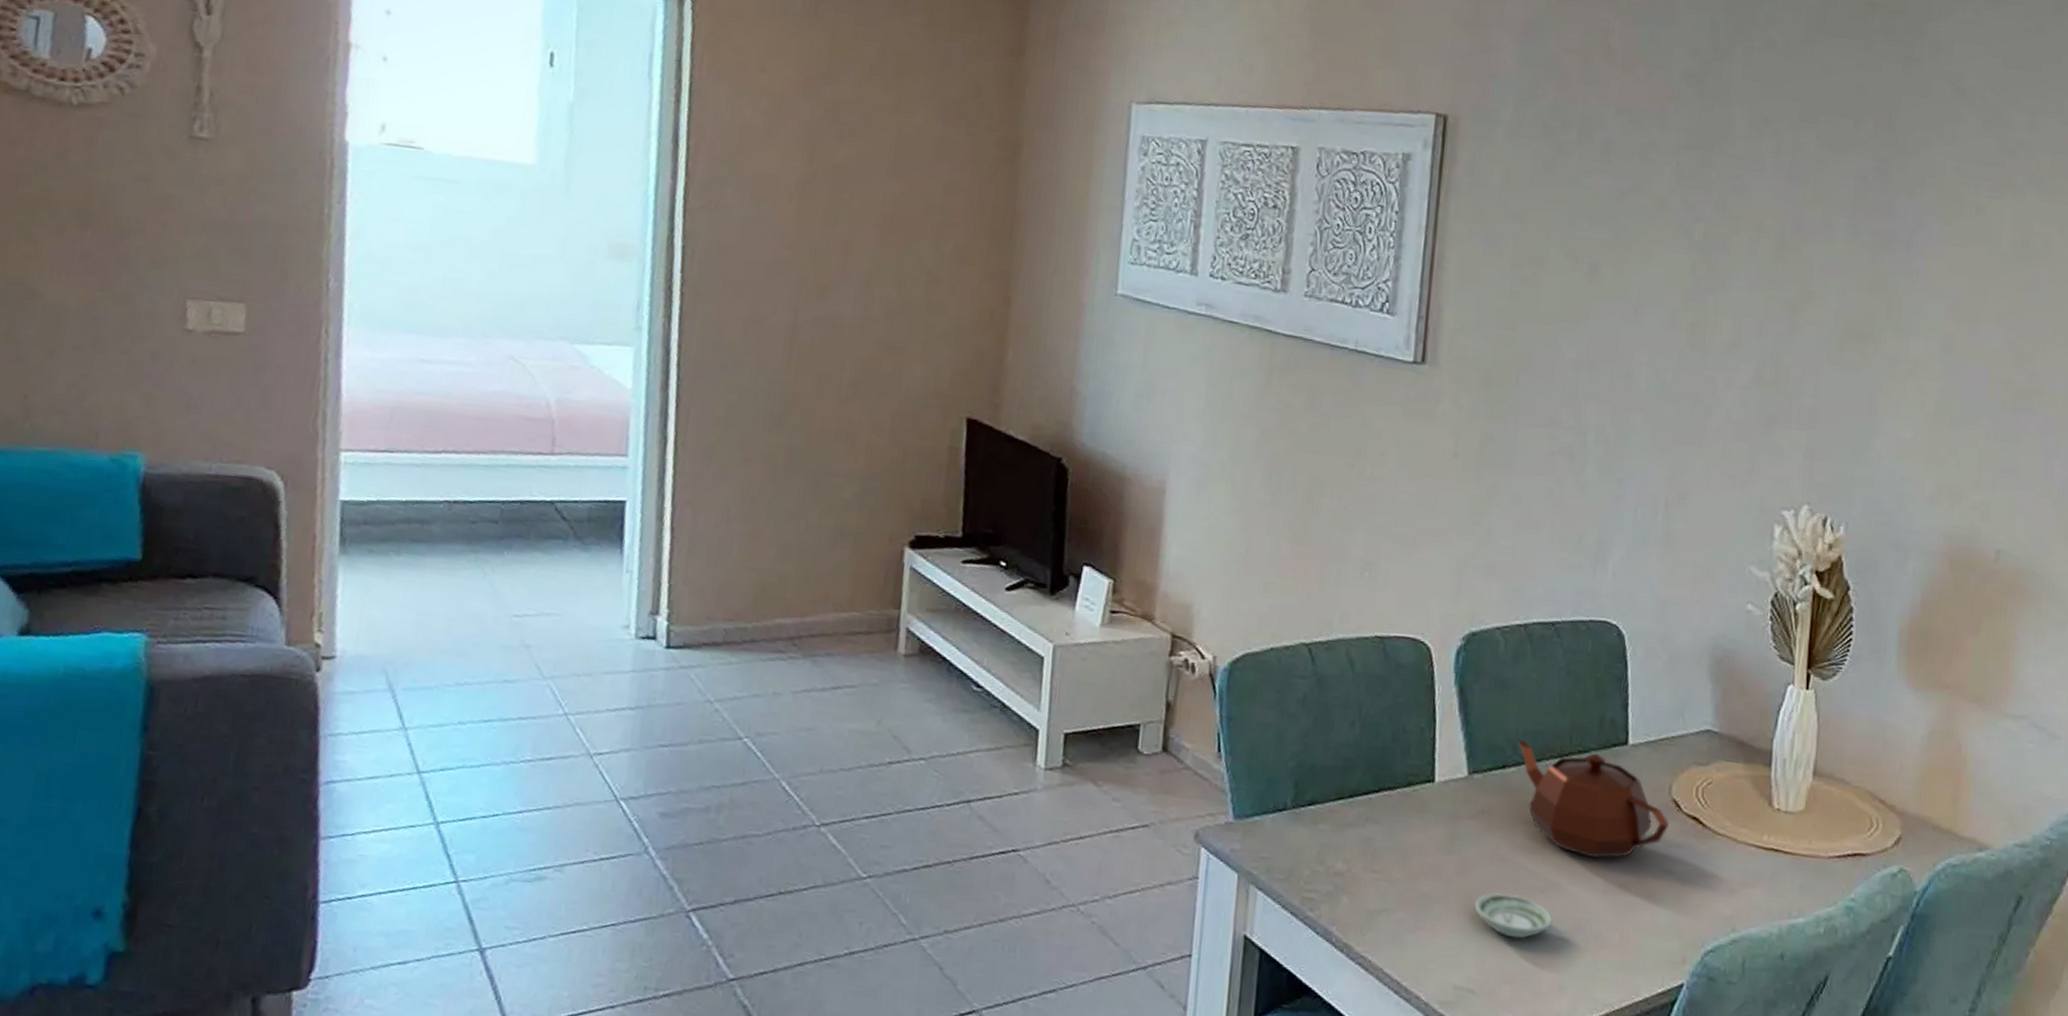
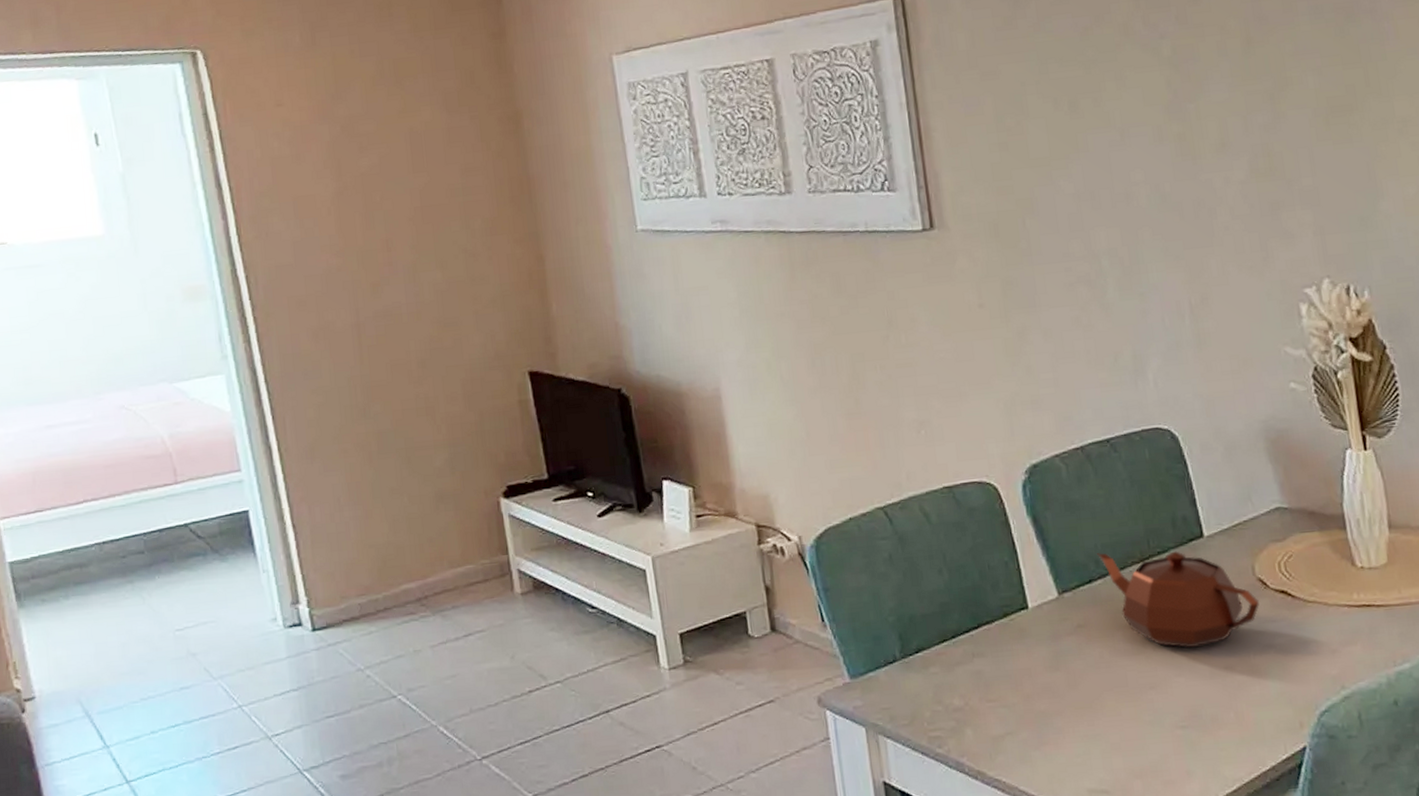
saucer: present [1474,892,1553,939] -> none [1090,696,1169,736]

